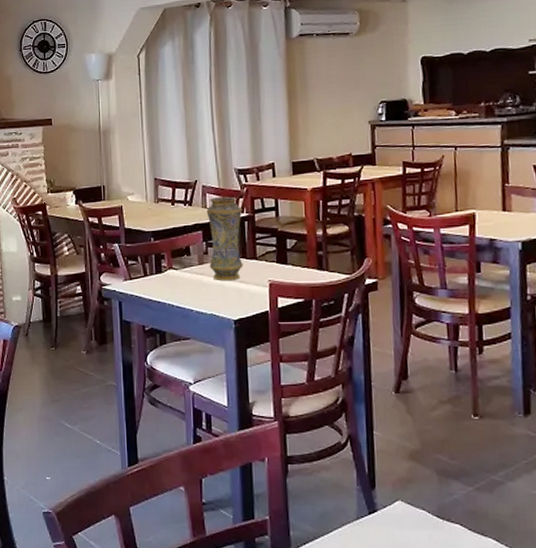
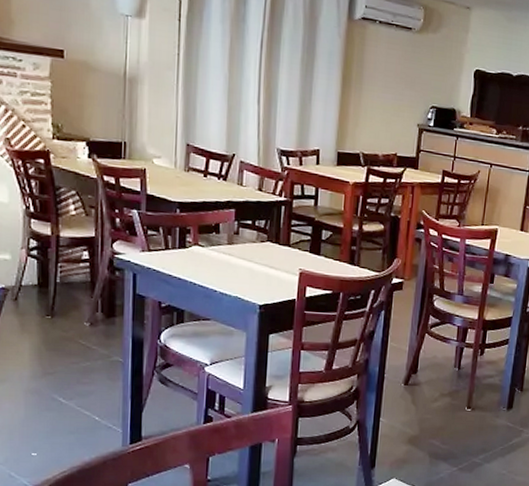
vase: present [206,196,243,281] -> none [239,175,281,265]

